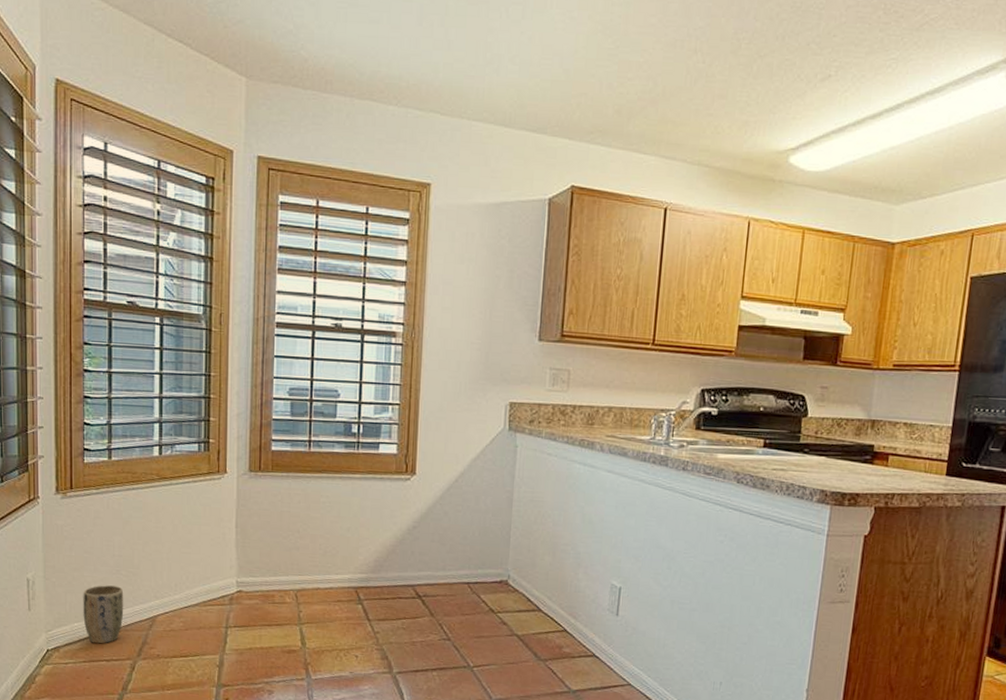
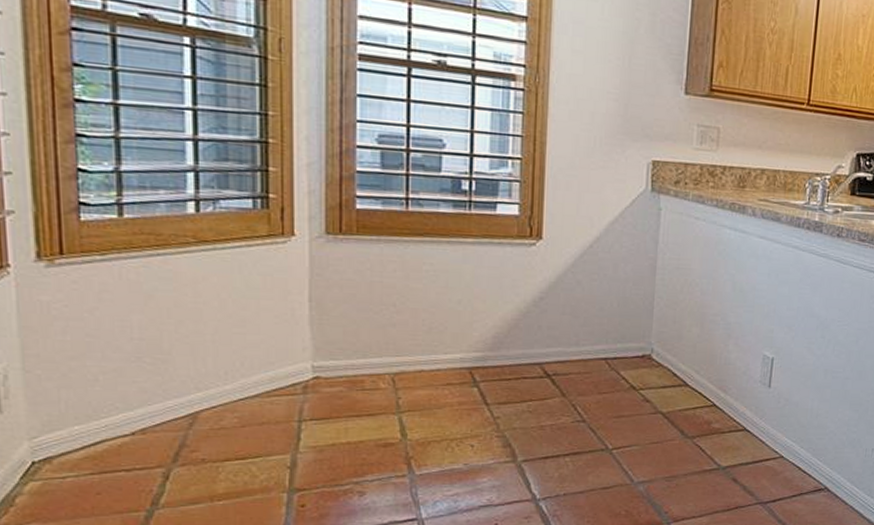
plant pot: present [83,585,124,644] -> none [86,376,150,450]

